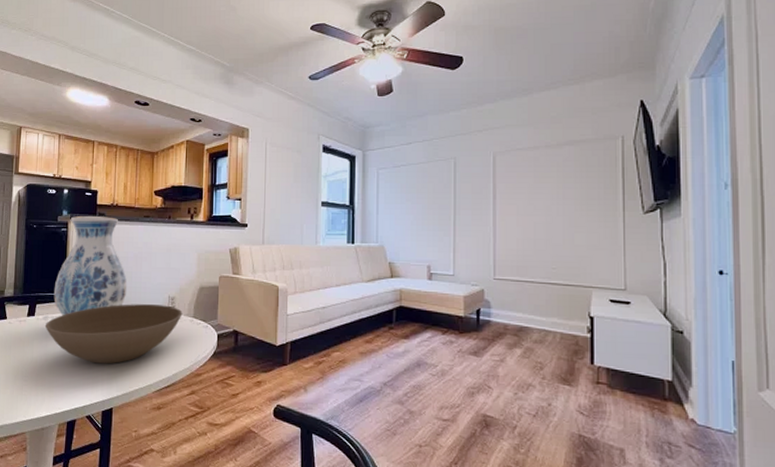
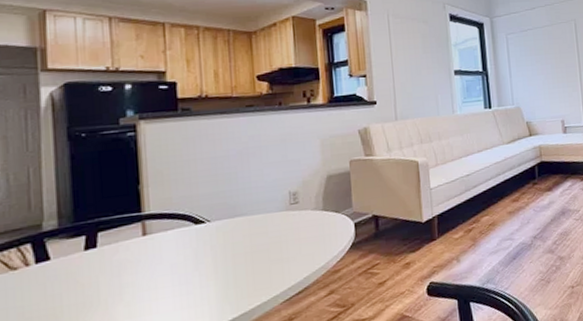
bowl: present [45,304,183,364] -> none [114,202,309,289]
vase: present [53,216,128,316] -> none [123,111,233,240]

